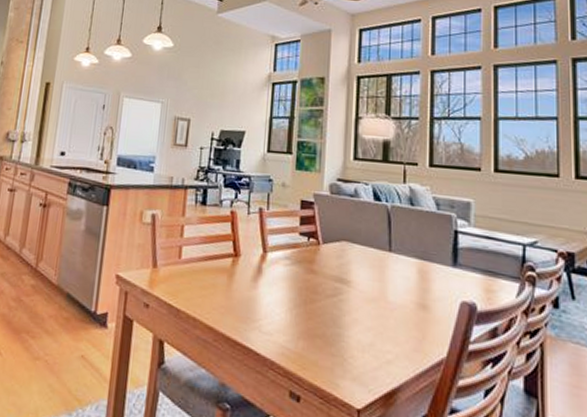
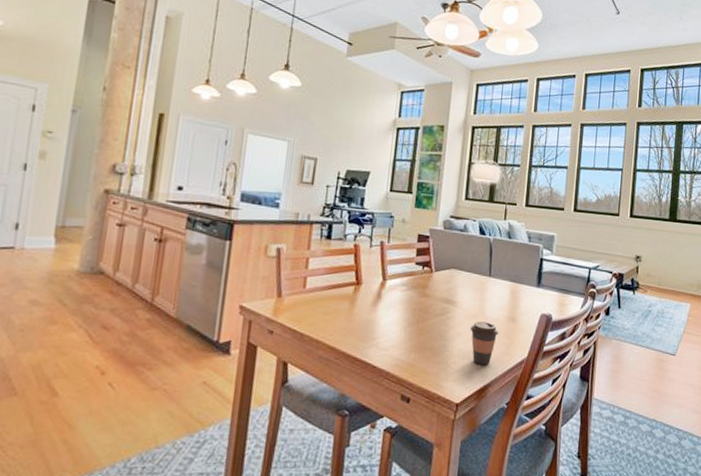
coffee cup: none [369,306,406,363] -> present [470,321,499,365]

